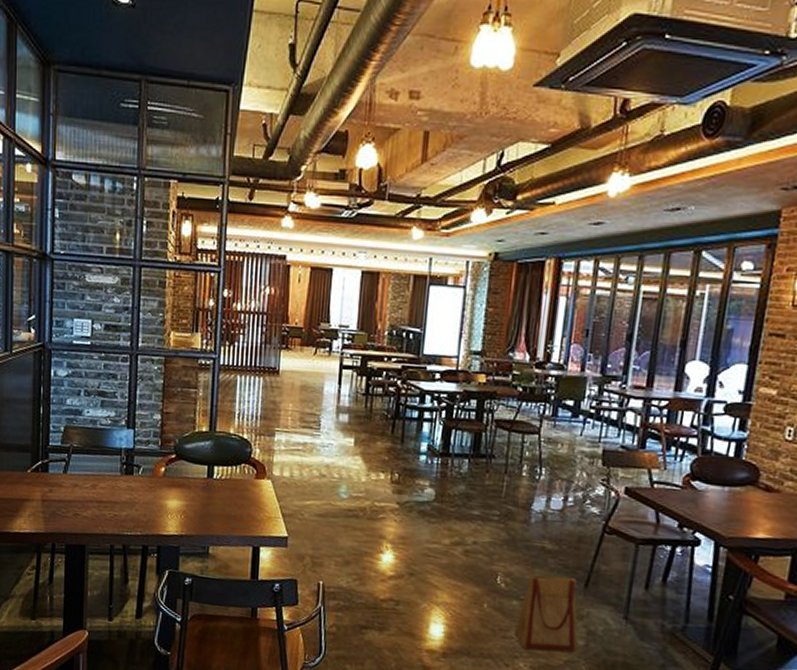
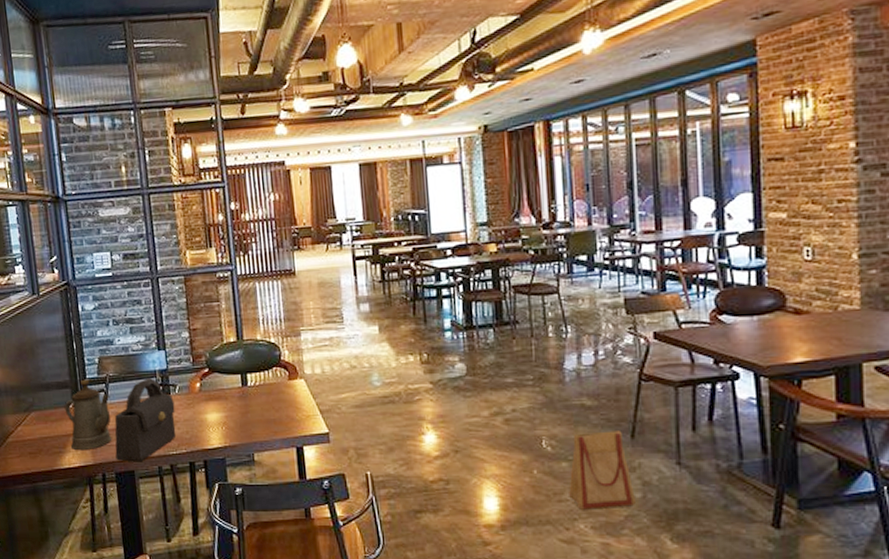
coffee pot: none [22,446,71,518] -> present [64,379,112,450]
handbag: none [68,453,136,537] -> present [114,377,176,461]

